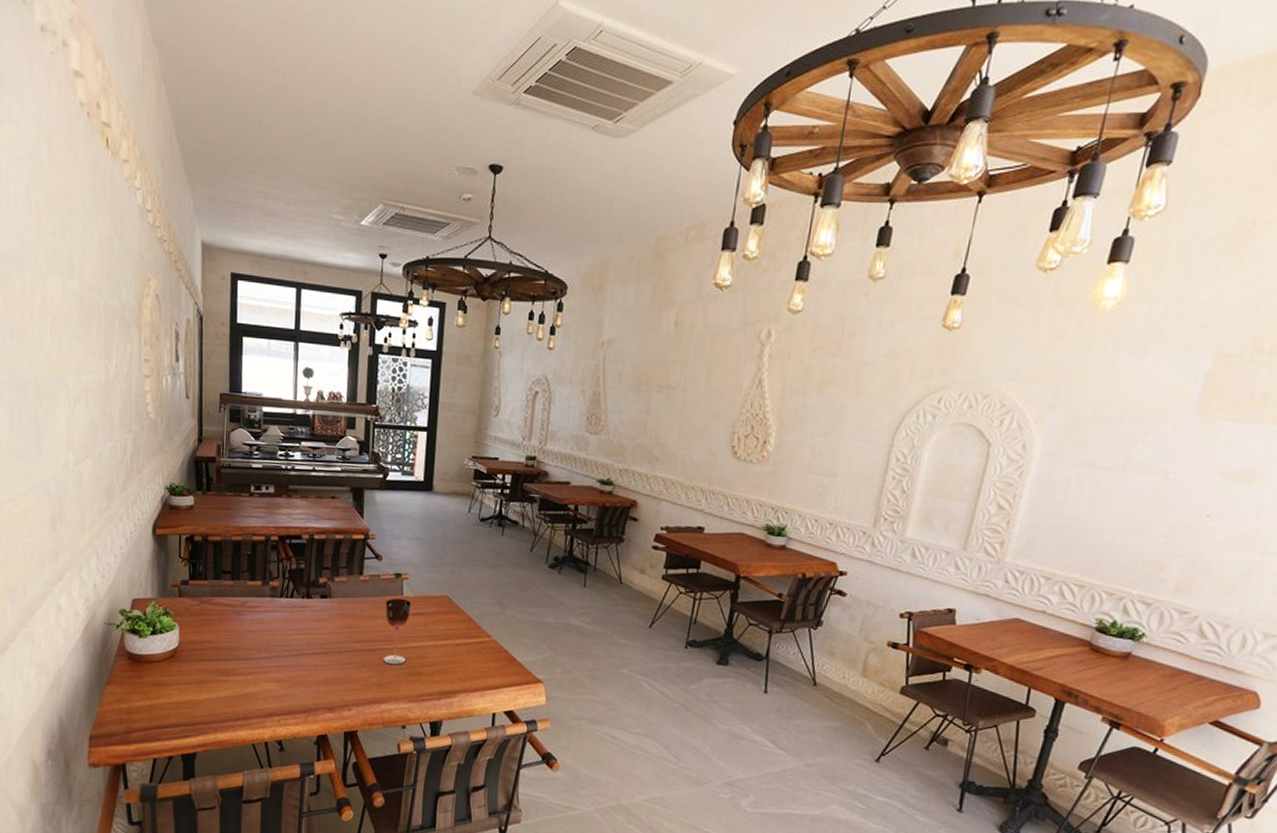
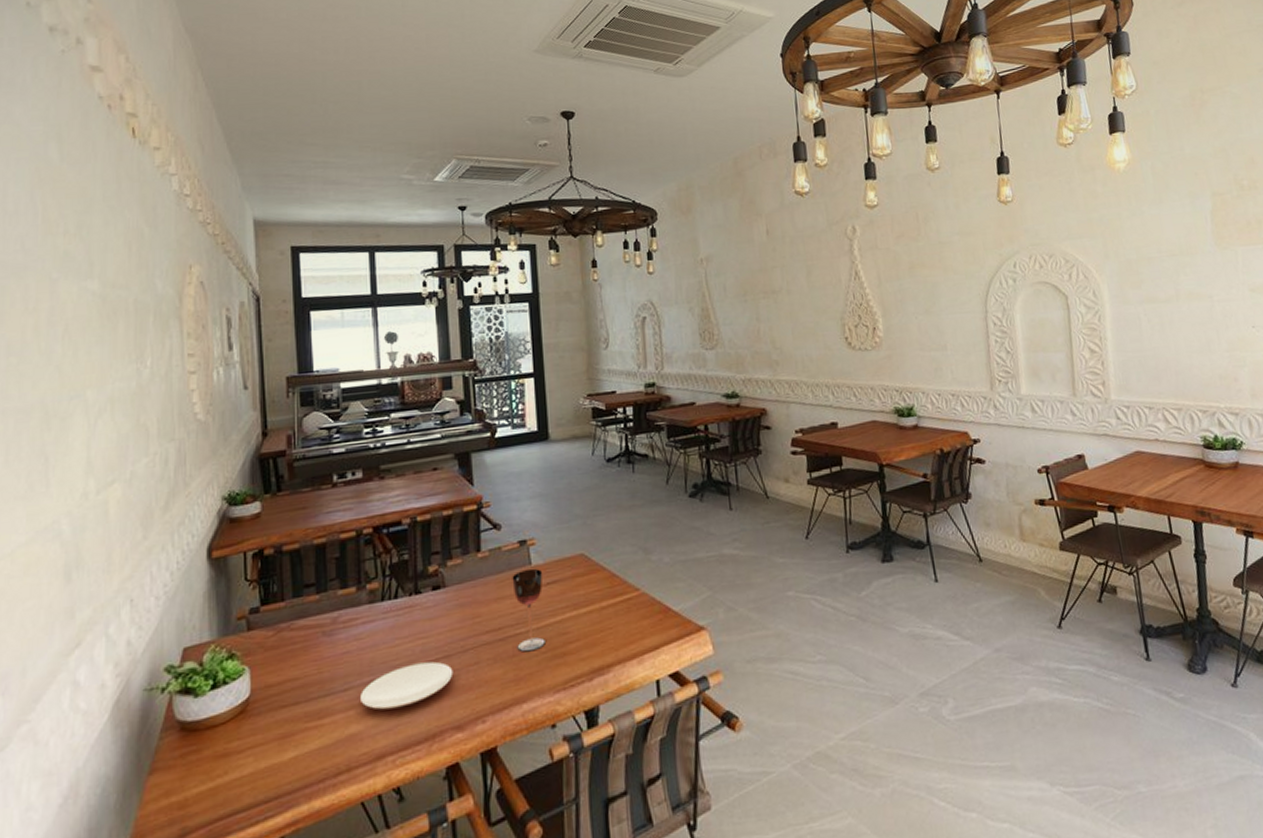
plate: none [258,652,330,683] -> present [361,661,454,710]

